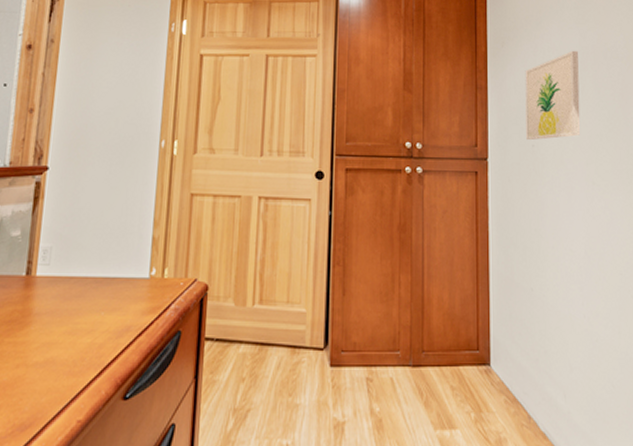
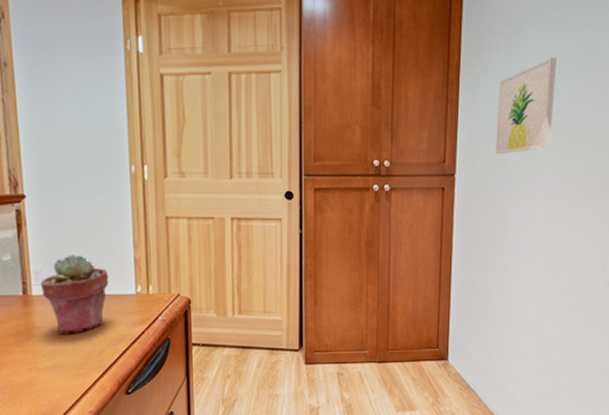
potted succulent: none [47,230,123,323] -> present [40,253,109,334]

